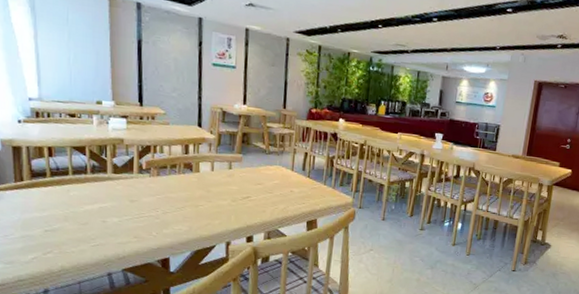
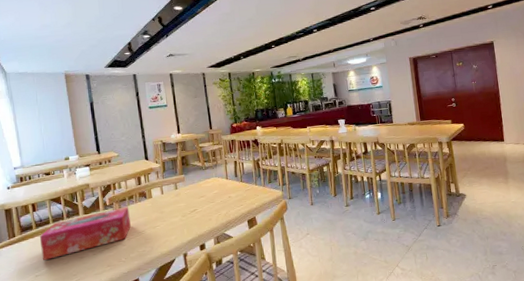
tissue box: none [54,175,169,216] -> present [39,206,131,260]

